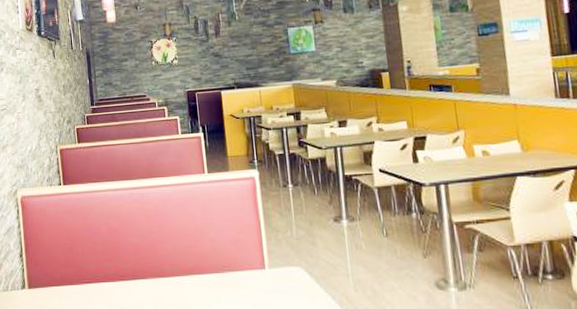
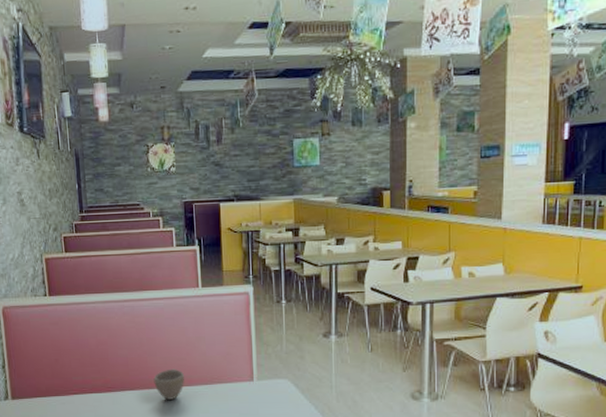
cup: none [164,256,196,289] -> present [153,368,185,400]

